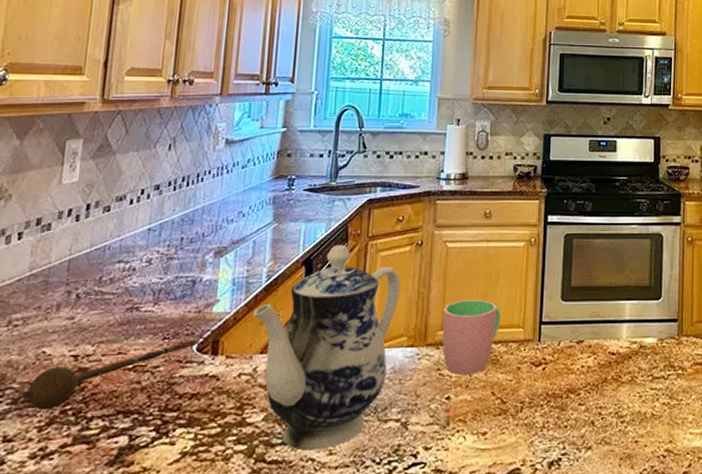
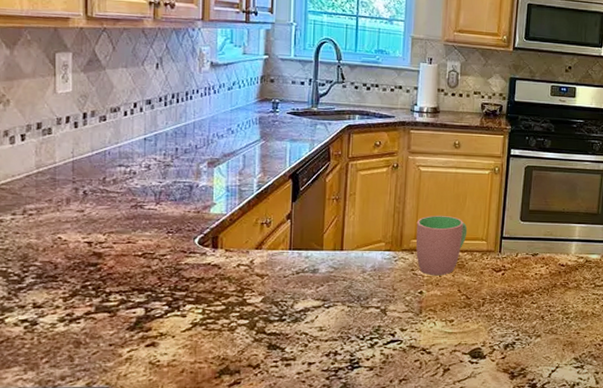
spoon: present [21,337,200,409] -> none [44,233,200,284]
teapot: present [252,244,400,451] -> none [246,162,378,327]

